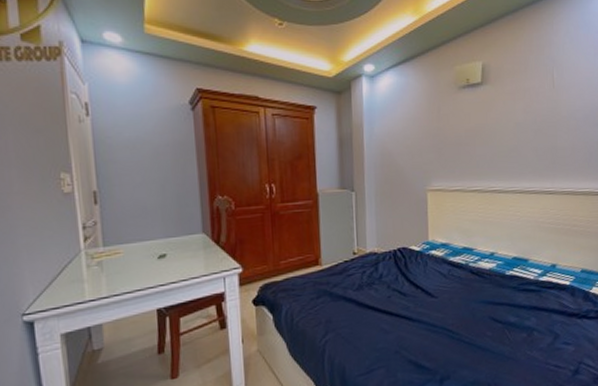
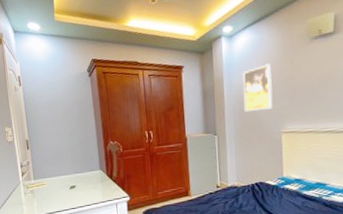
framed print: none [385,111,418,166] -> present [243,64,273,112]

